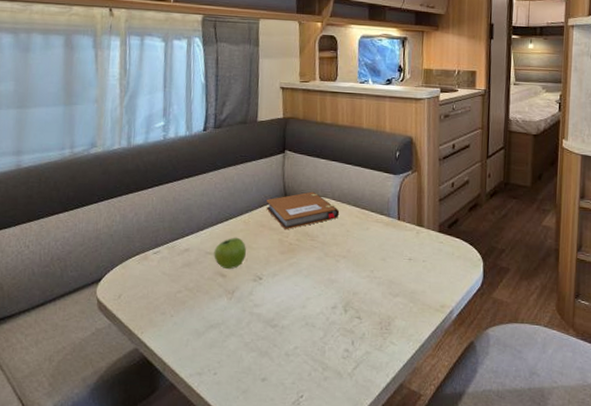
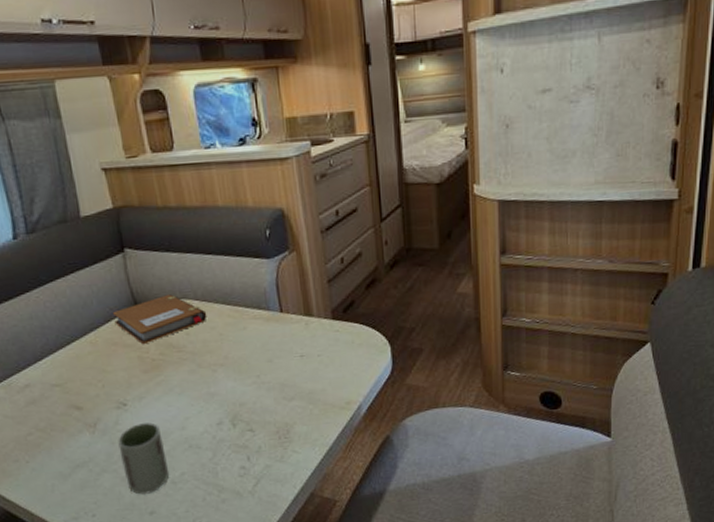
fruit: present [214,237,246,270] -> none [61,361,102,401]
cup: none [248,297,285,361] -> present [118,422,169,495]

